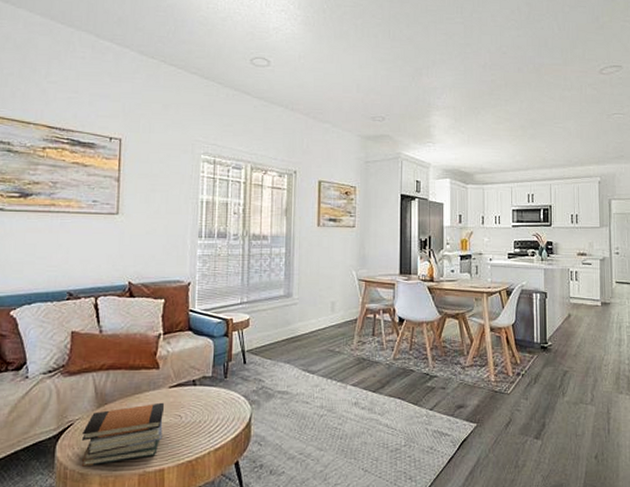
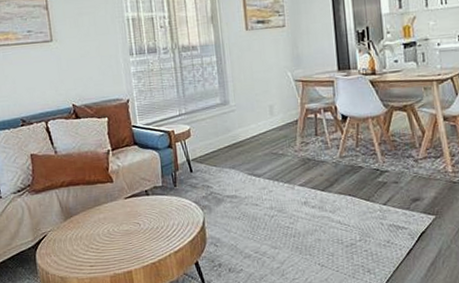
book stack: present [81,402,165,467] -> none [56,212,126,272]

